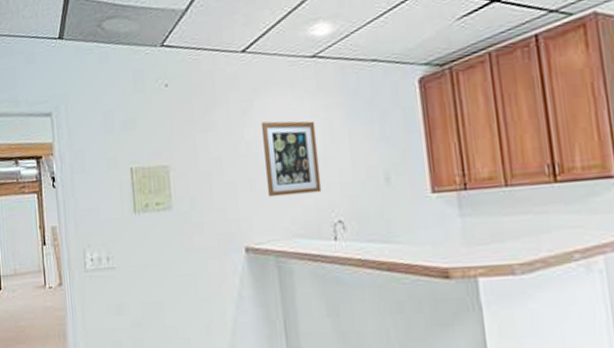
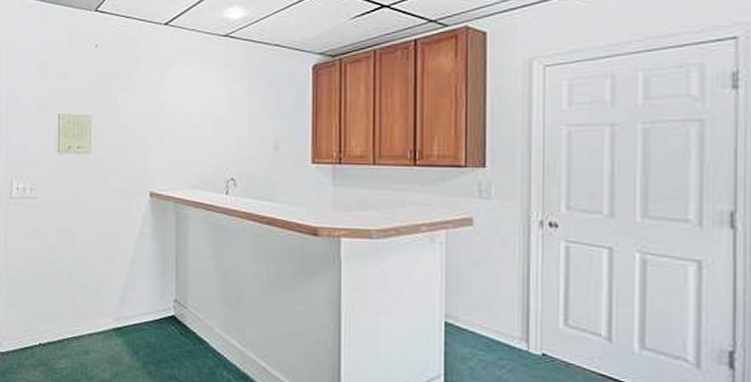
wall art: present [262,121,322,198] -> none [175,87,221,153]

